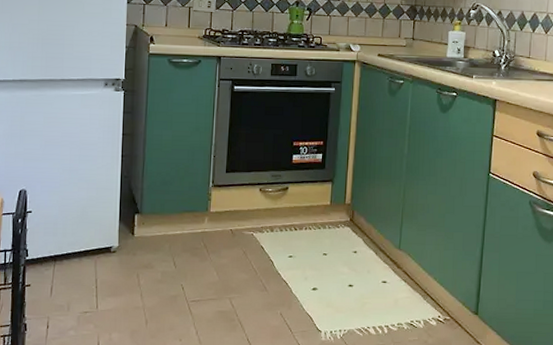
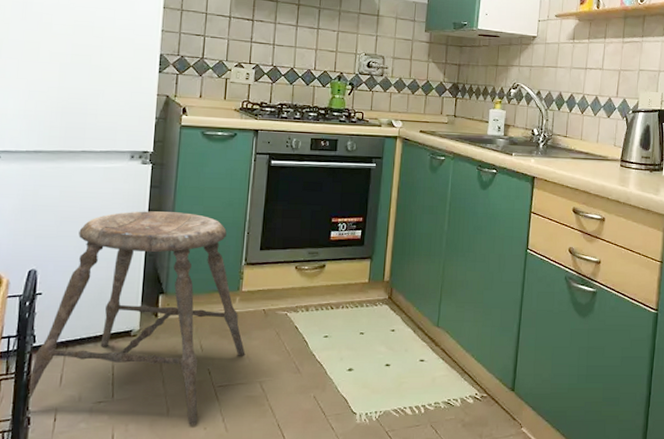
stool: none [23,135,215,337] -> present [28,211,246,425]

